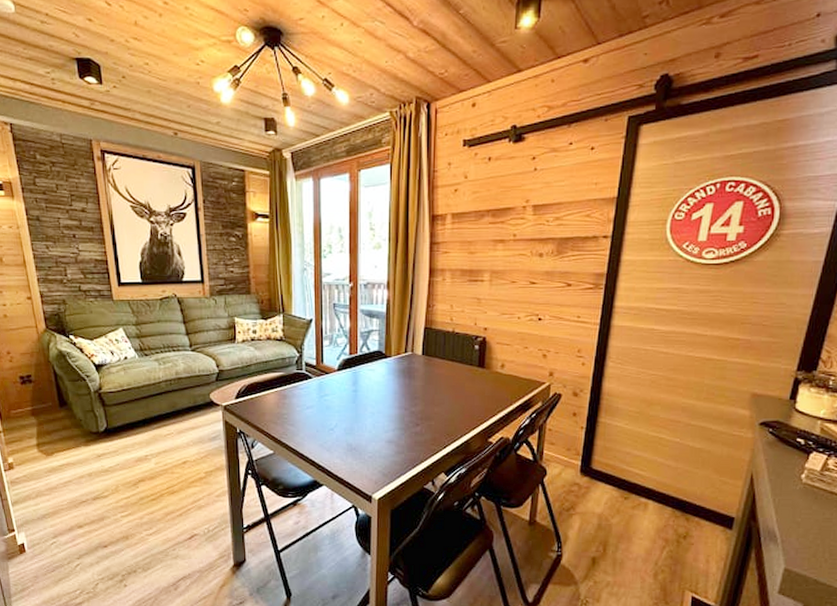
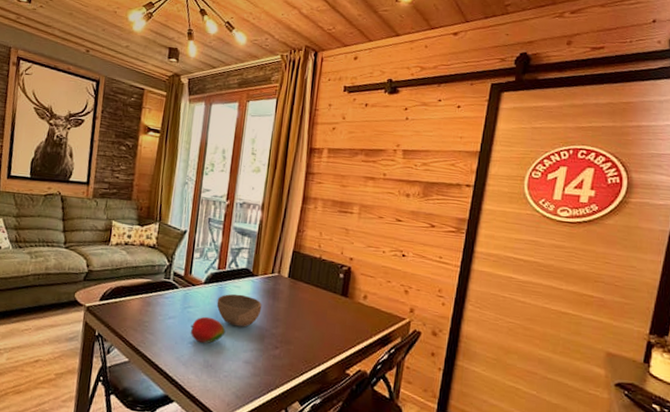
fruit: none [330,402,365,428] -> present [190,316,226,344]
bowl: none [353,377,399,409] -> present [217,294,262,327]

